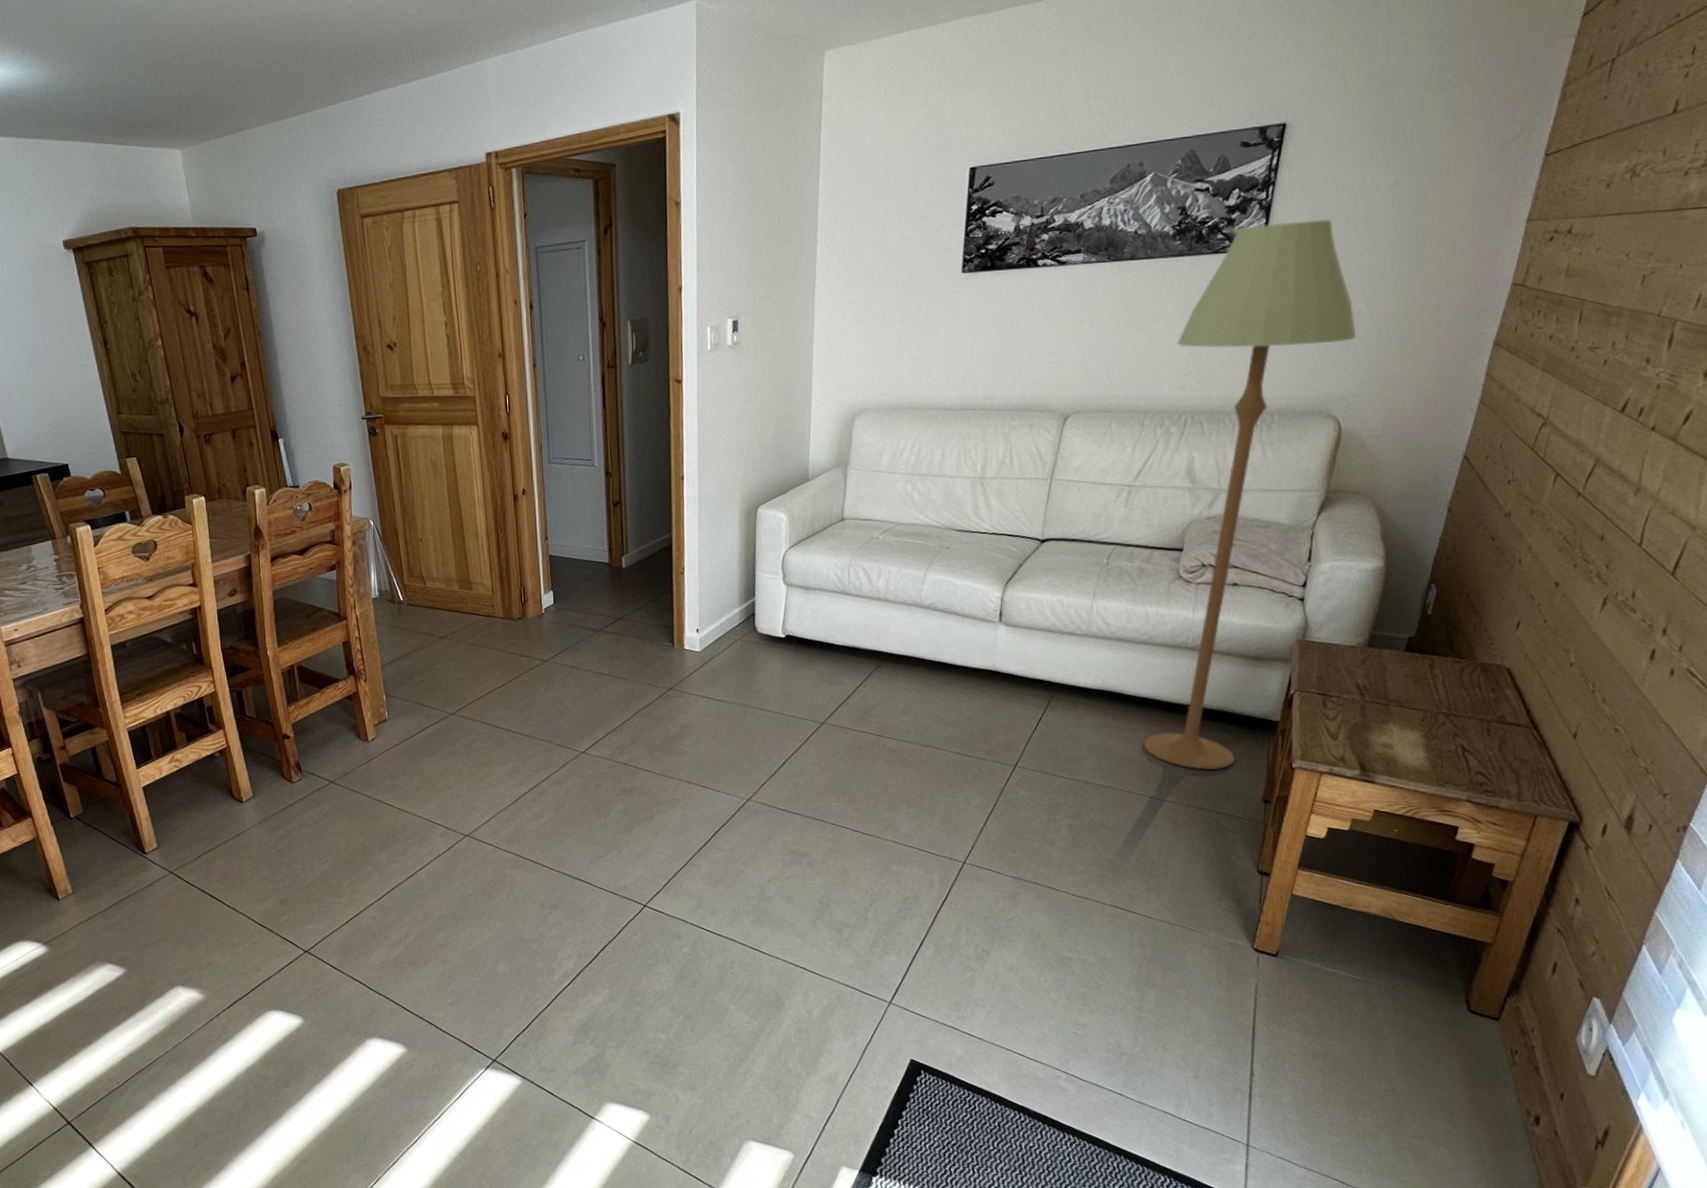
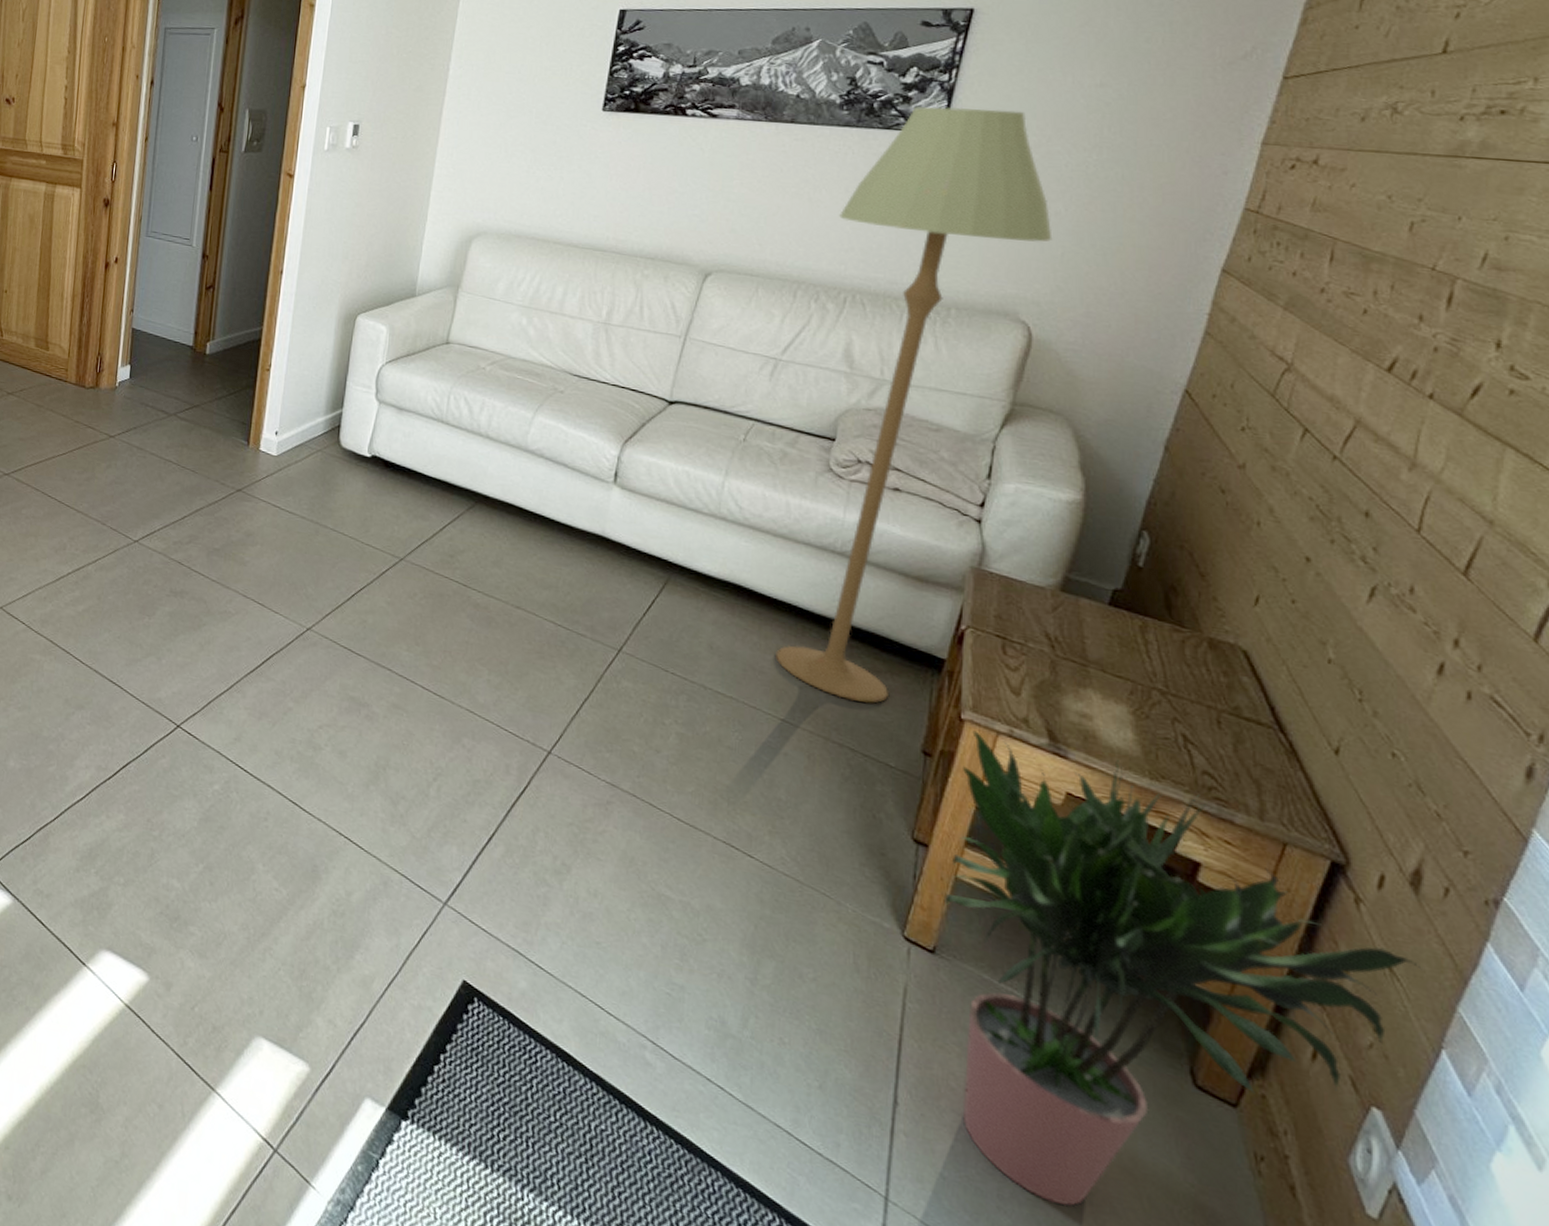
potted plant: none [1283,775,1631,1120] -> present [943,730,1422,1207]

